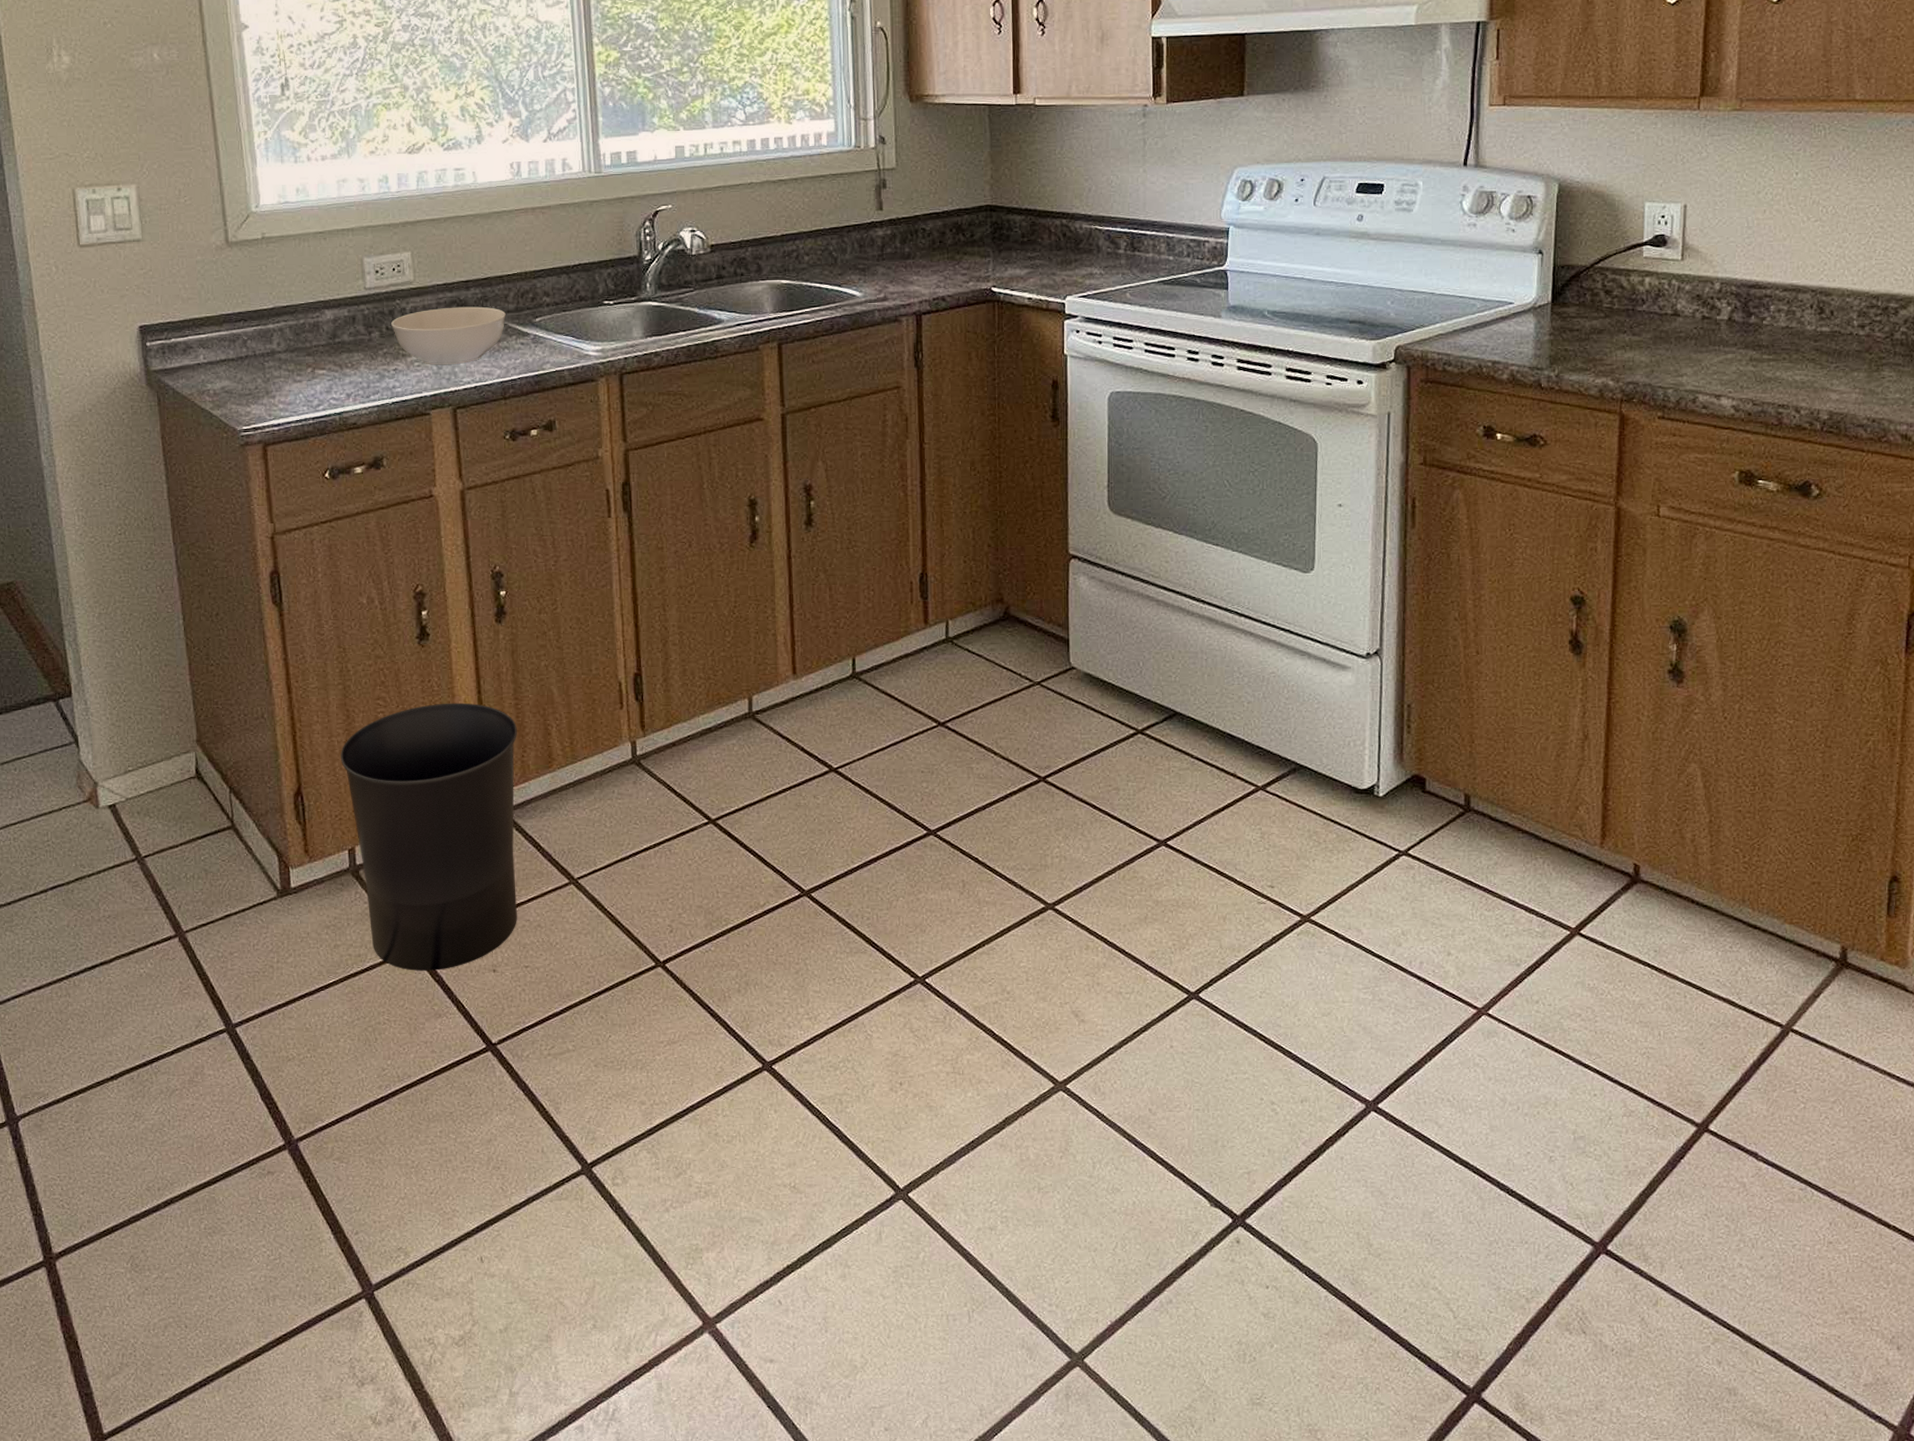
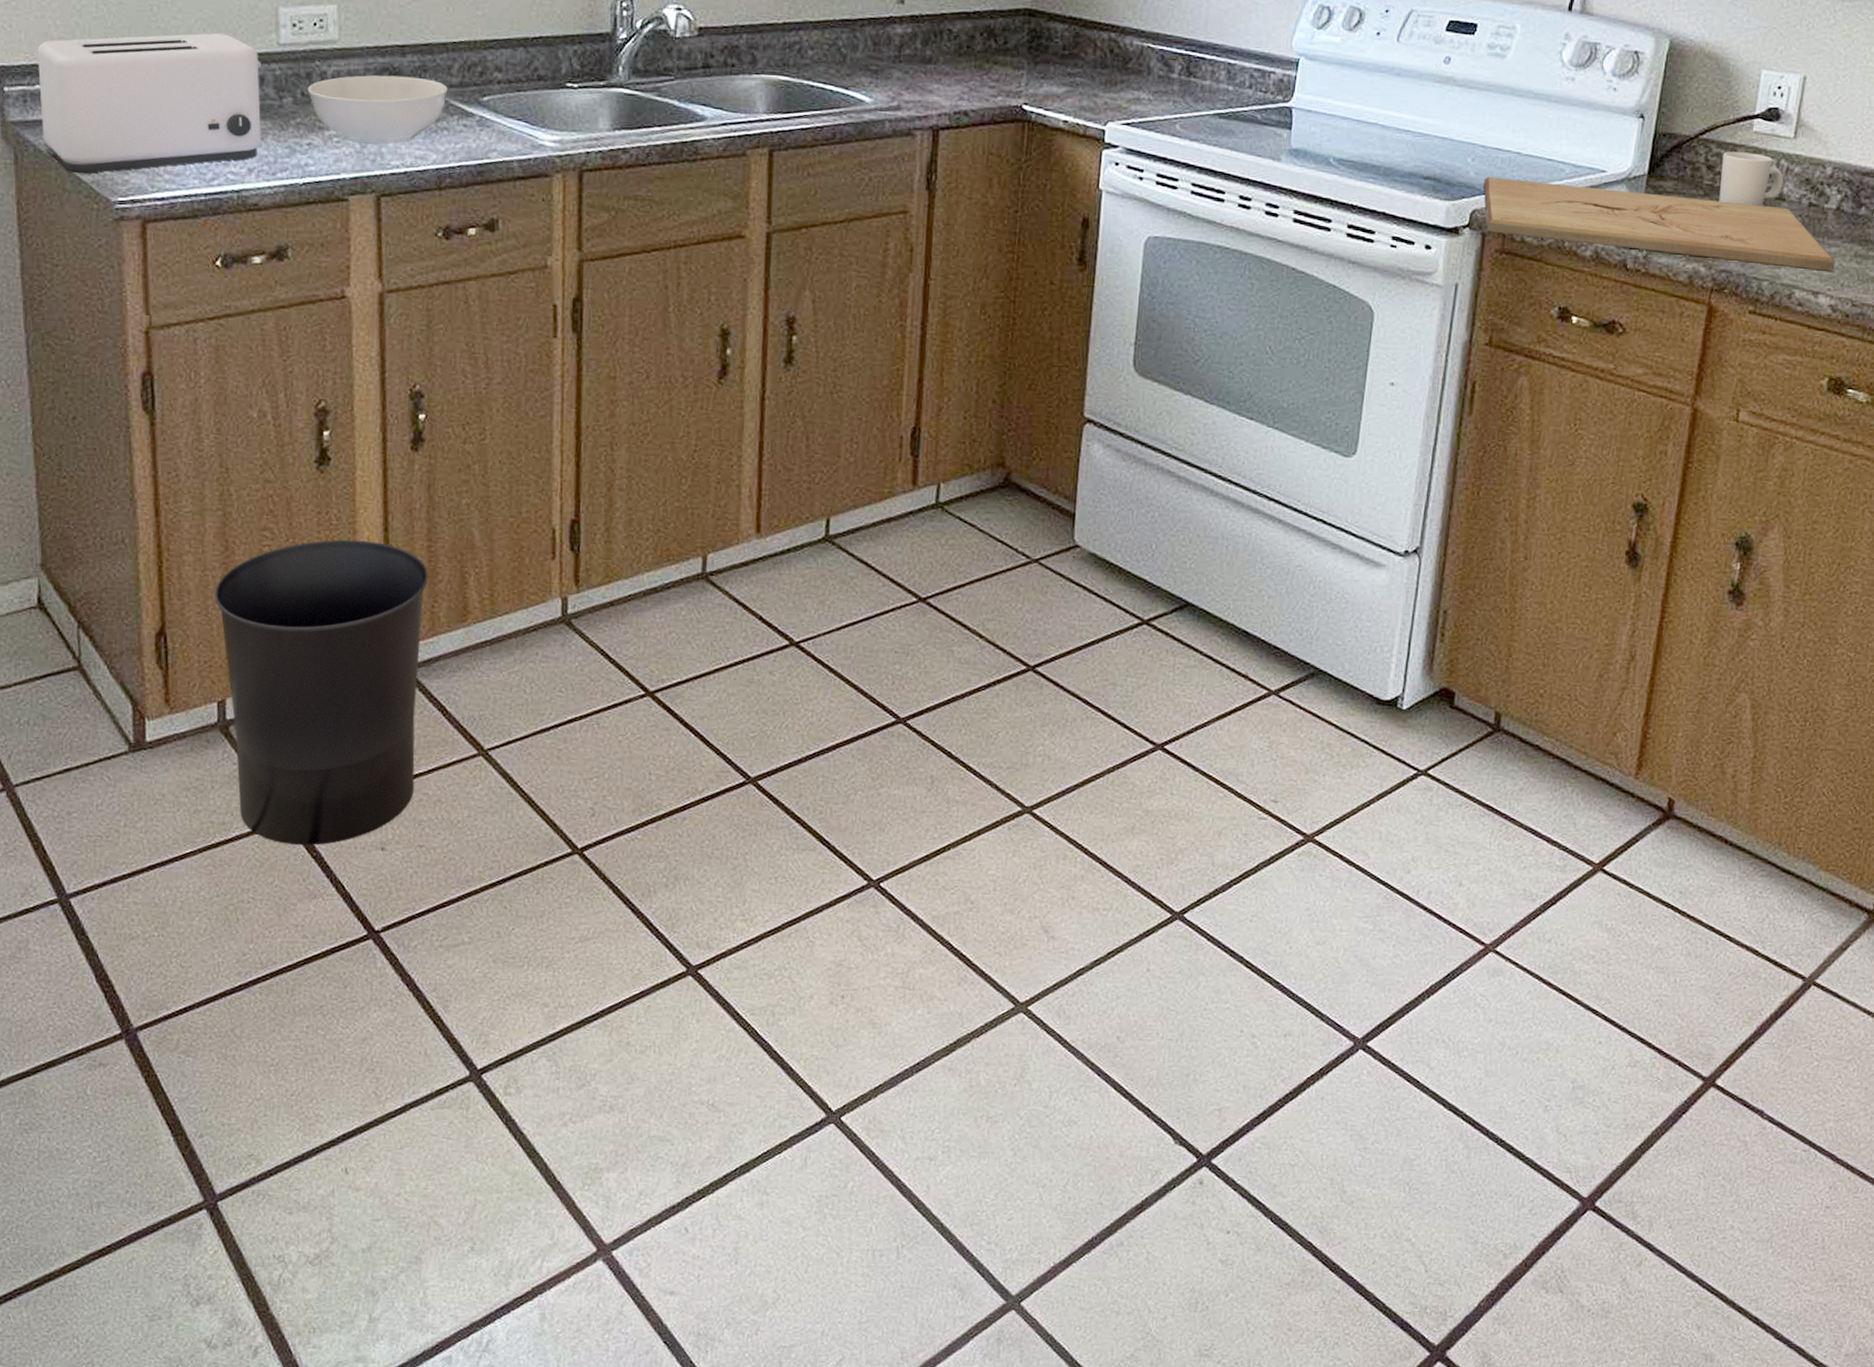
toaster: none [171,284,356,410] -> present [37,33,262,175]
cutting board: none [1403,316,1733,376] -> present [1482,176,1835,272]
mug: none [1618,276,1677,323] -> present [1719,151,1784,206]

